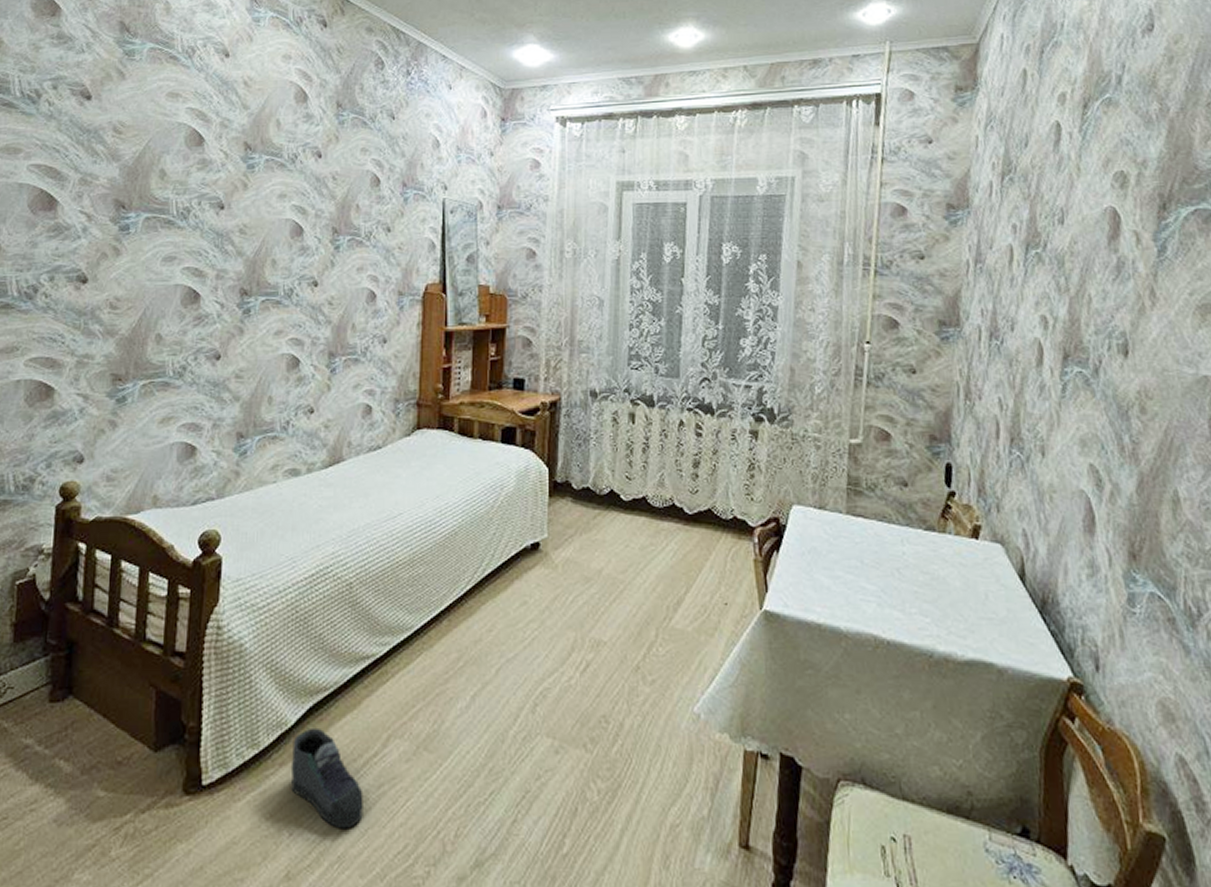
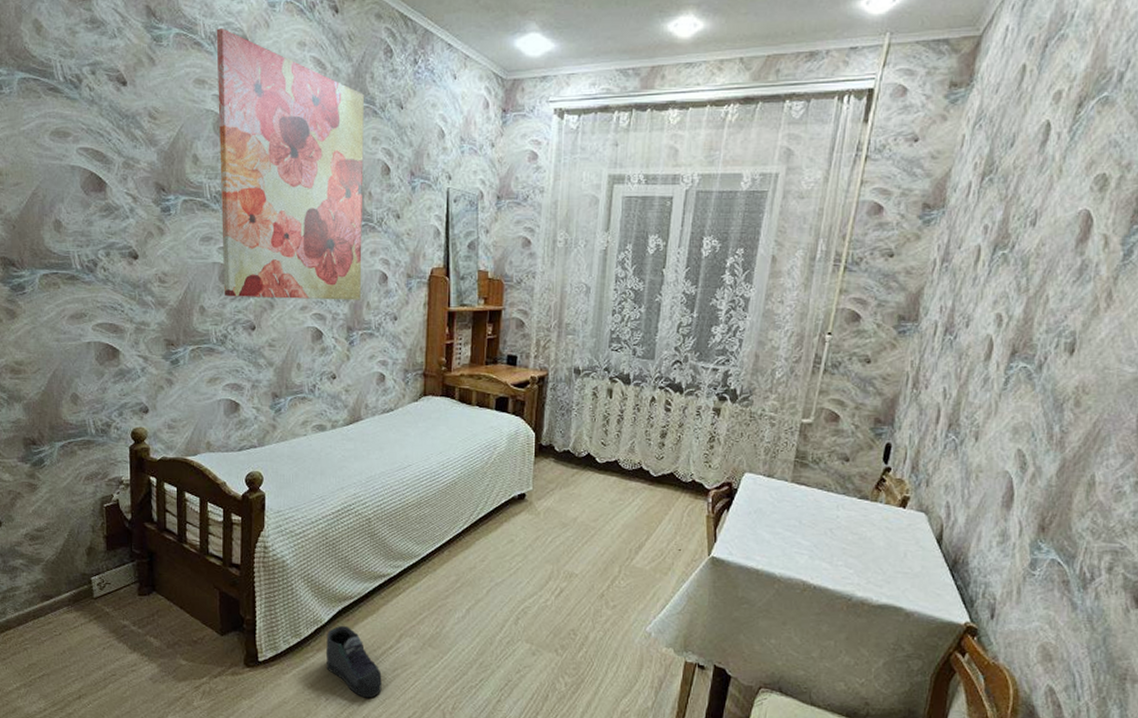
wall art: none [185,42,352,323] -> present [216,28,364,300]

